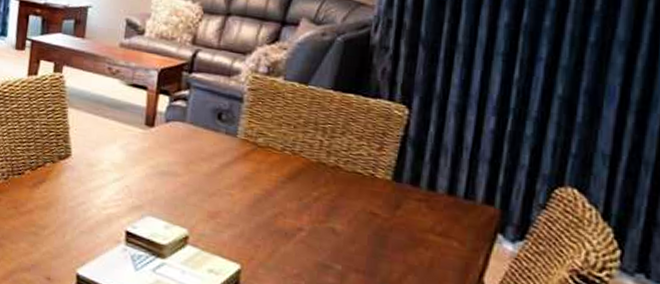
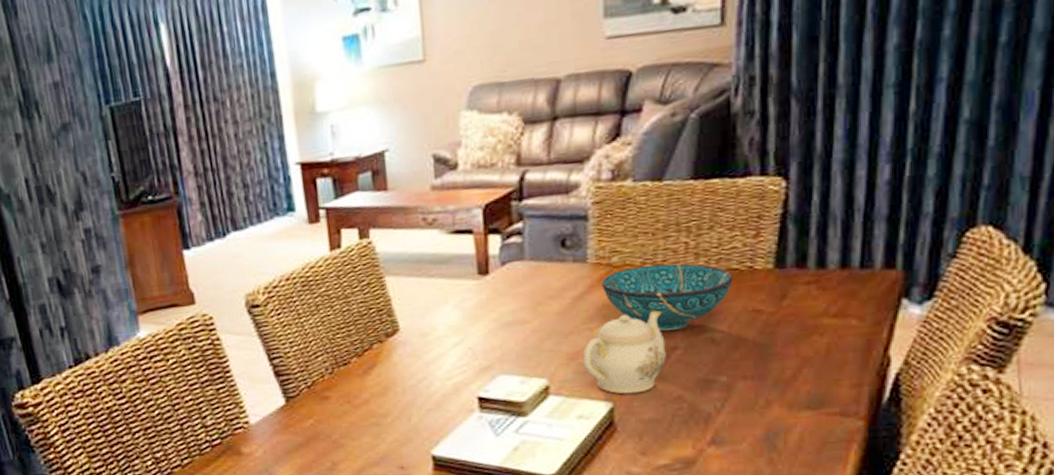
teapot: none [220,188,293,262] -> present [582,311,666,394]
decorative bowl: none [245,150,357,214] -> present [601,263,733,331]

